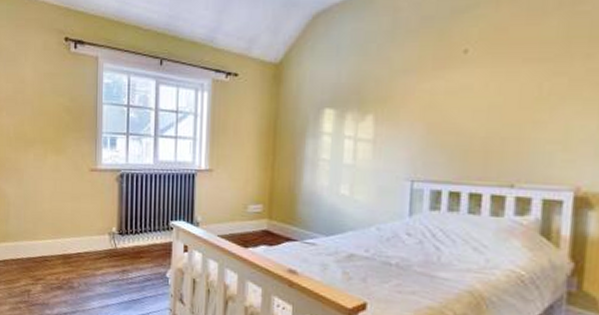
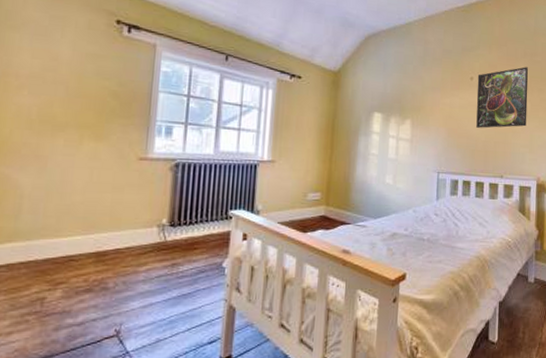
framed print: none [471,23,565,120] -> present [476,67,528,129]

